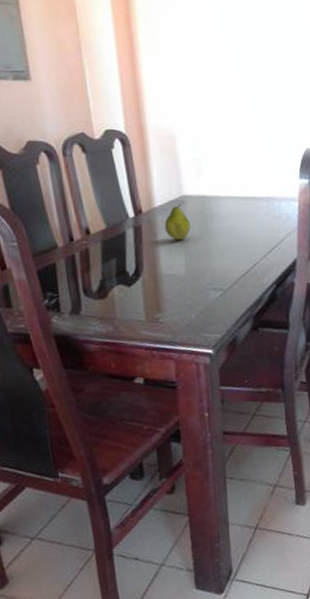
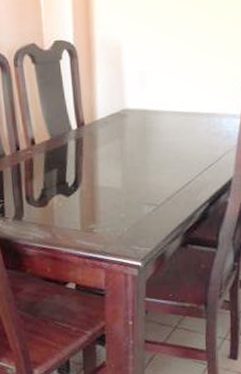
fruit: present [165,204,191,241] -> none [105,117,129,155]

